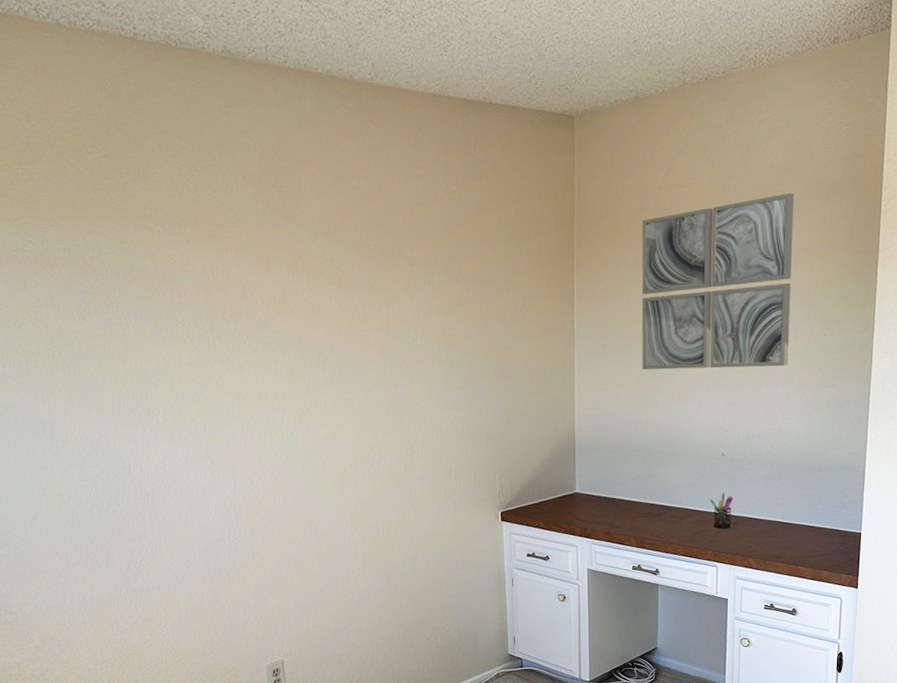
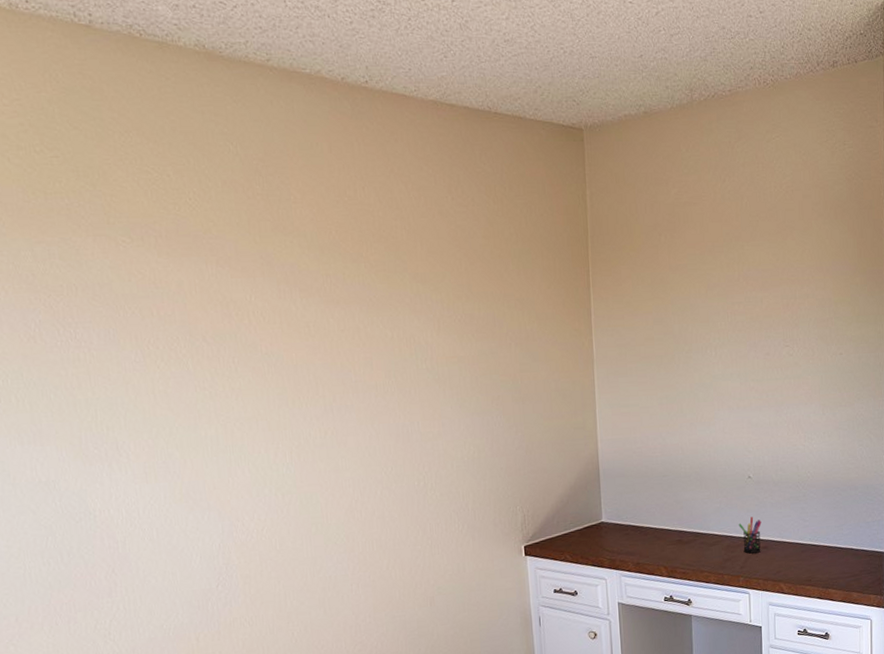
wall art: present [641,192,794,370] -> none [656,212,808,391]

